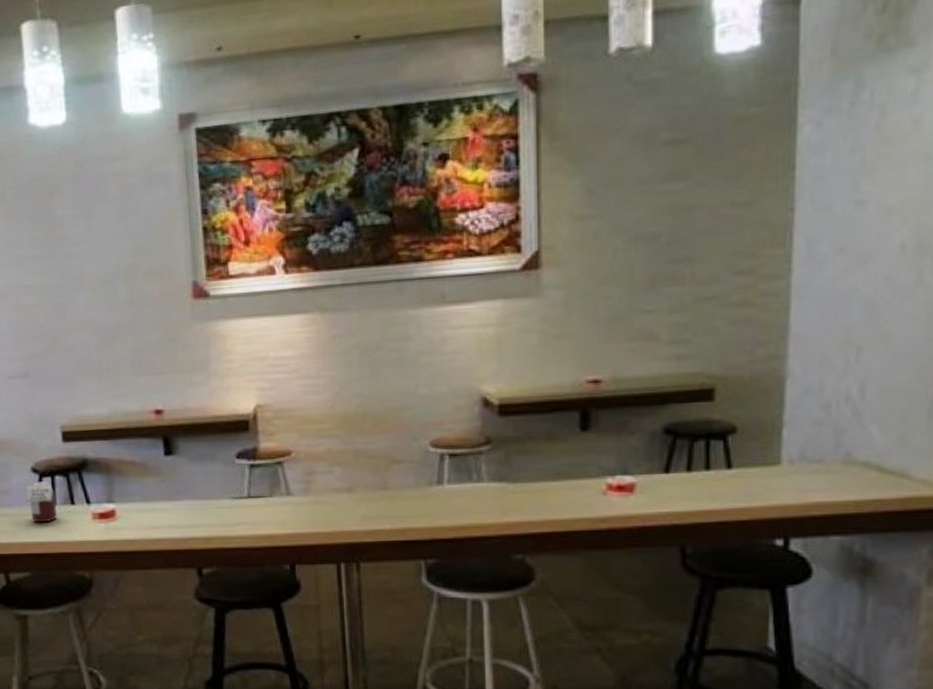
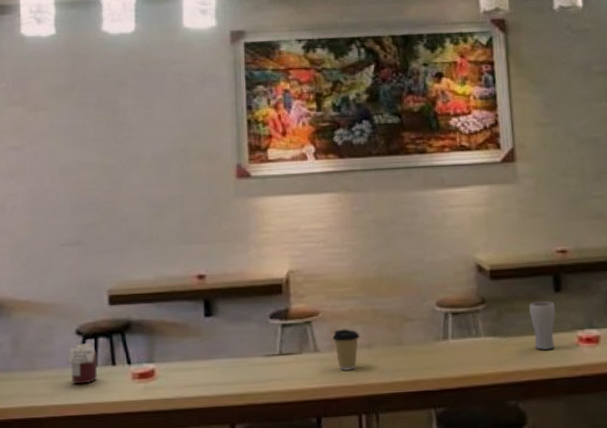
coffee cup: none [307,471,339,516] -> present [332,329,360,371]
drinking glass: none [545,442,579,500] -> present [528,301,556,351]

